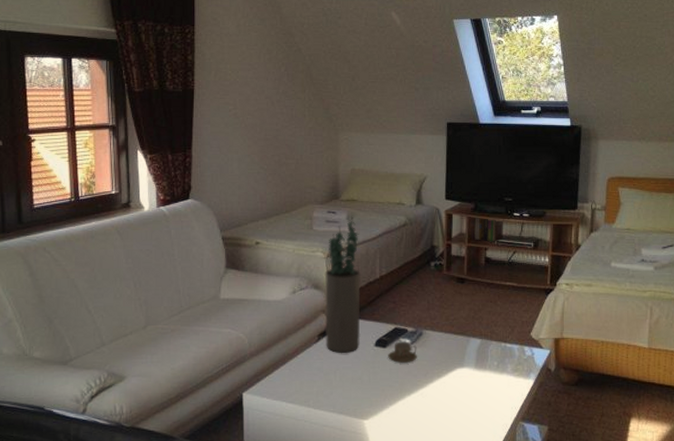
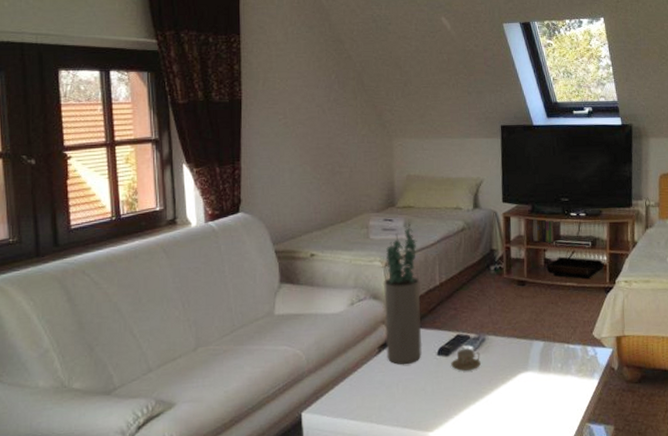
video game console: none [486,256,546,279] -> present [546,256,604,279]

